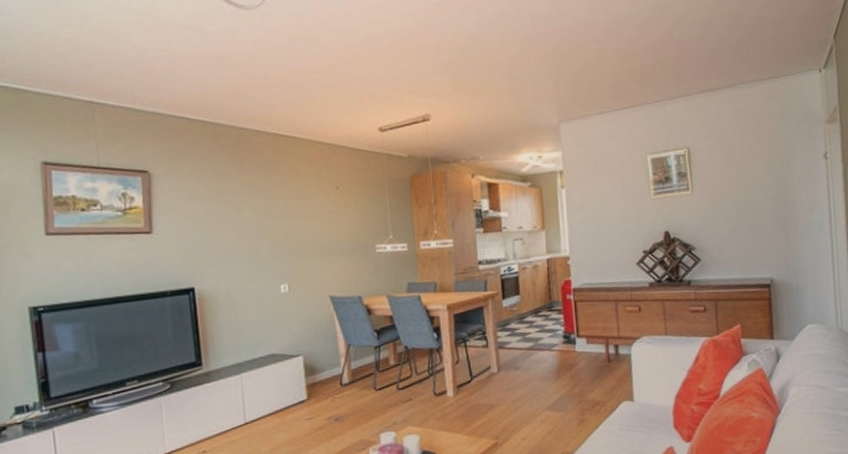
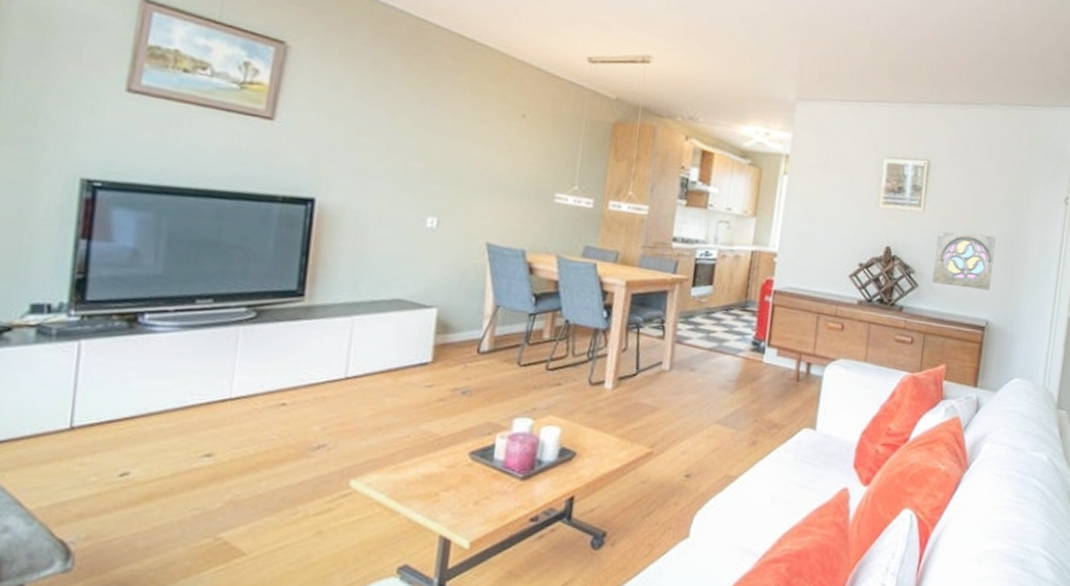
wall ornament: none [710,202,768,255] -> present [931,231,997,290]

